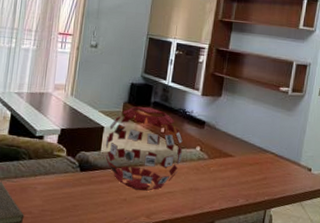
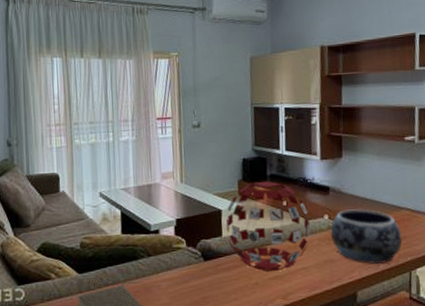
decorative bowl: none [199,144,263,199] -> present [330,209,403,264]

